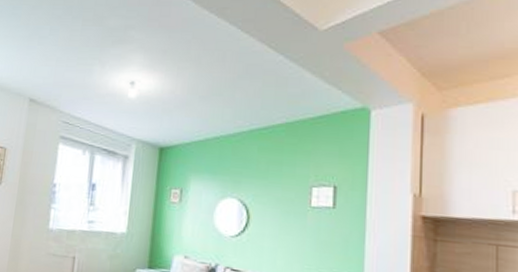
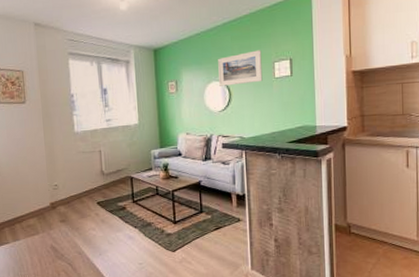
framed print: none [235,168,296,209] -> present [218,50,263,86]

